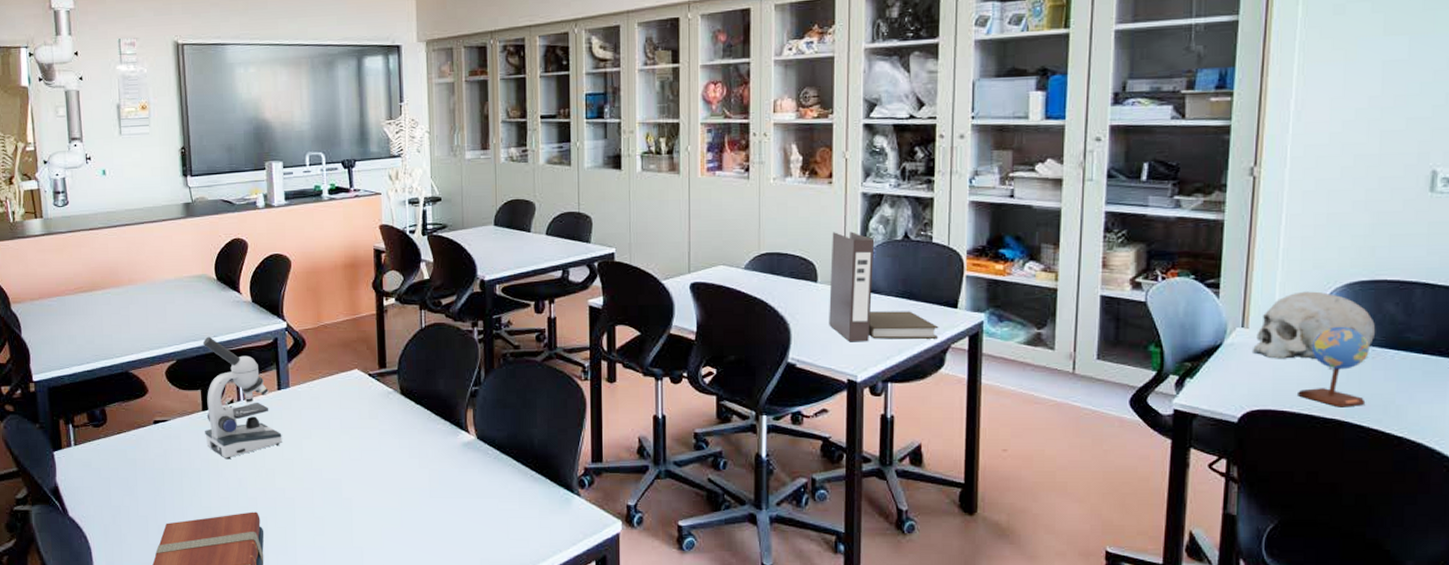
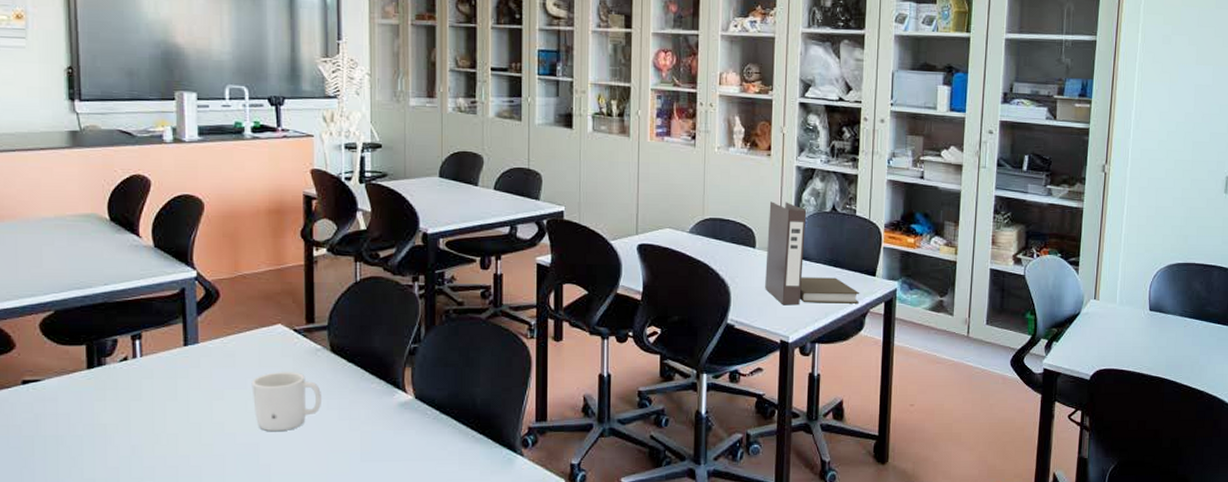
microscope: present [202,336,282,460] -> none [89,284,188,425]
mug: none [334,413,395,469] -> present [251,372,323,432]
skull: present [1253,291,1376,359] -> none [1102,270,1187,327]
globe: present [1298,326,1369,408] -> none [1133,300,1183,367]

